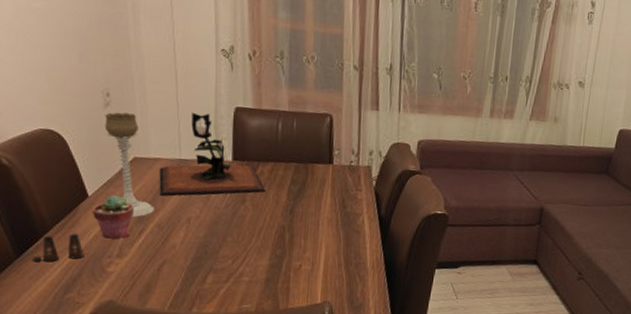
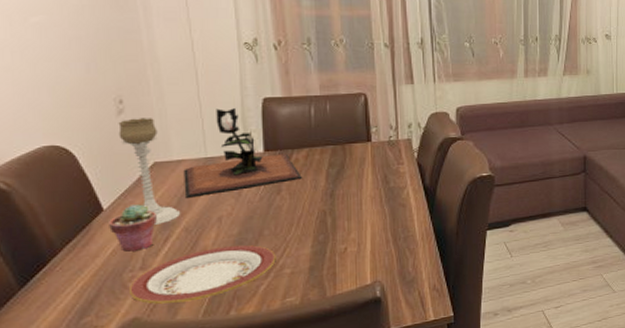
salt shaker: present [31,233,85,262] -> none [38,251,102,290]
plate: none [107,246,237,293] -> present [130,244,276,304]

